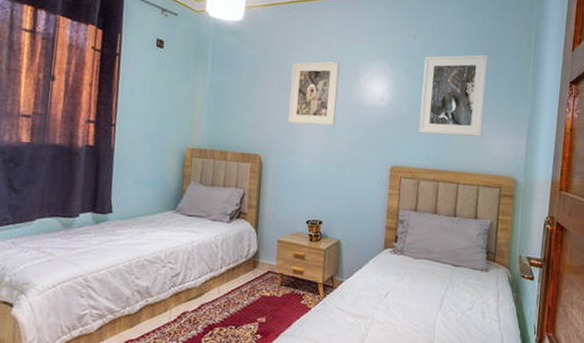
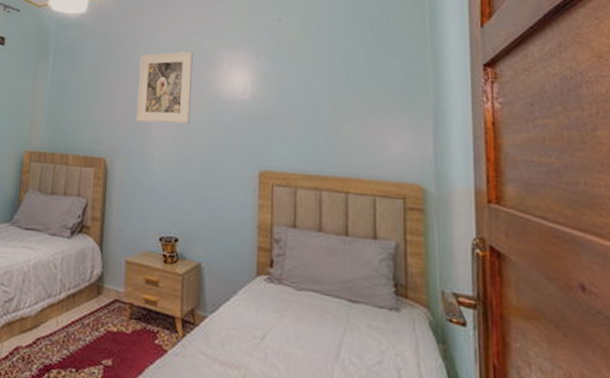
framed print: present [419,54,489,137] -> none [291,36,373,134]

